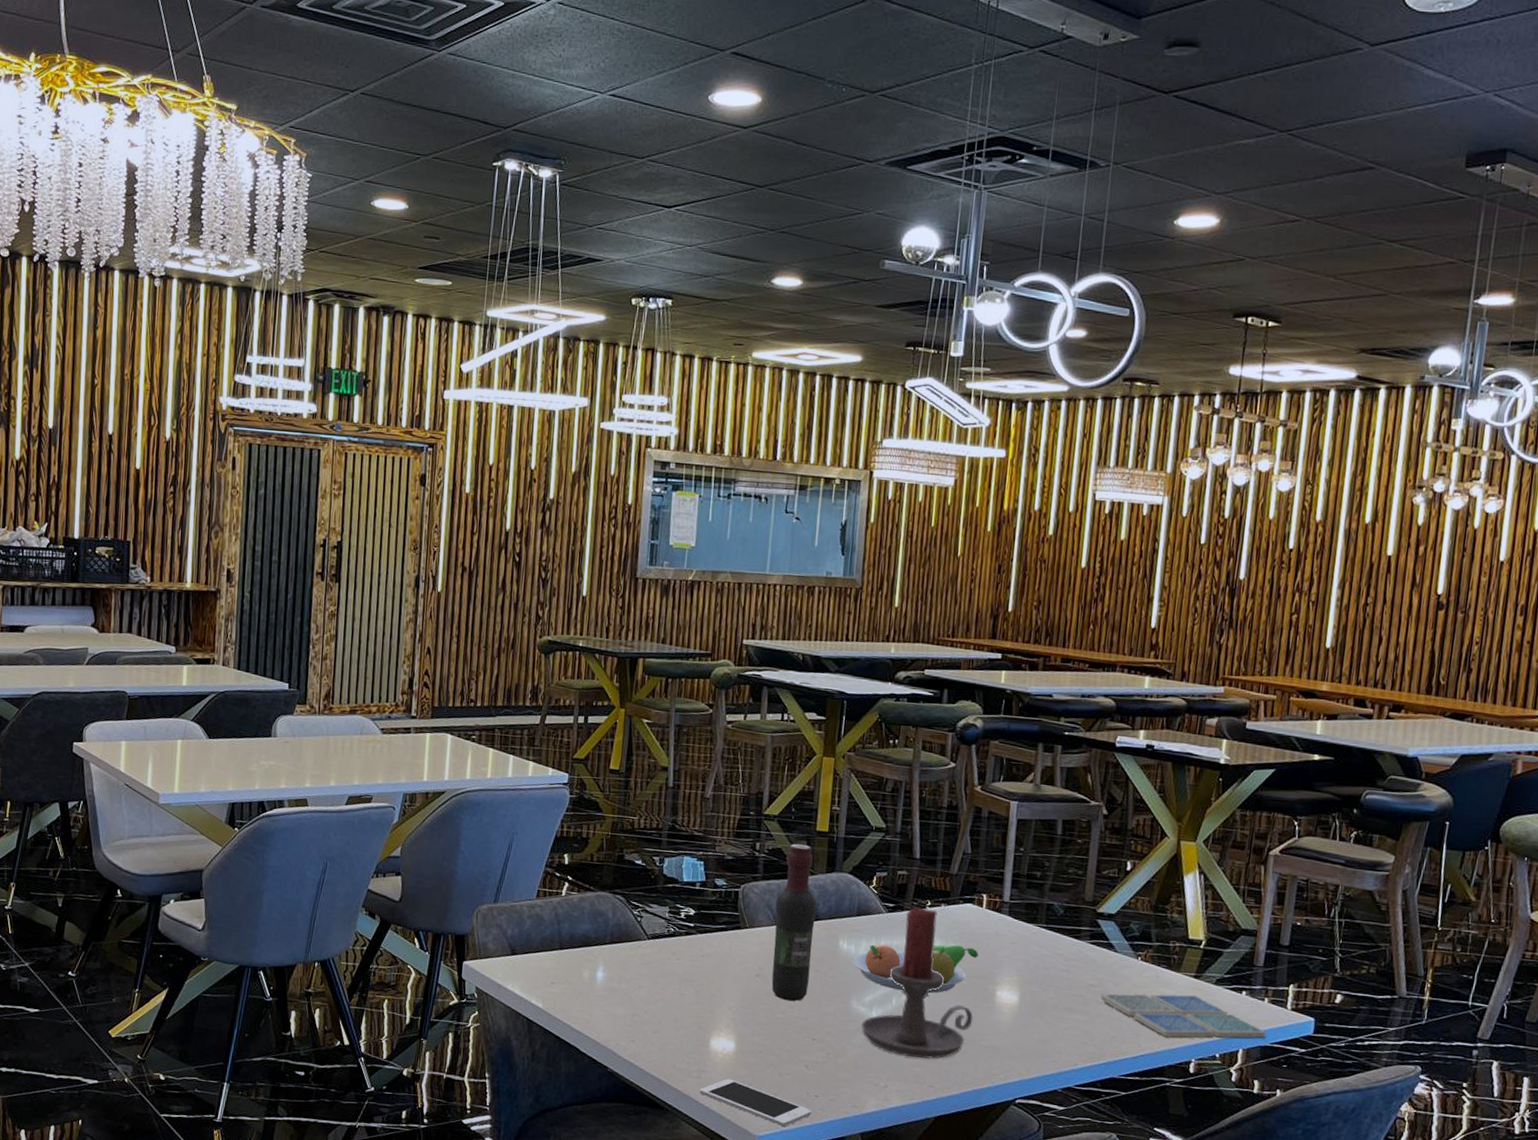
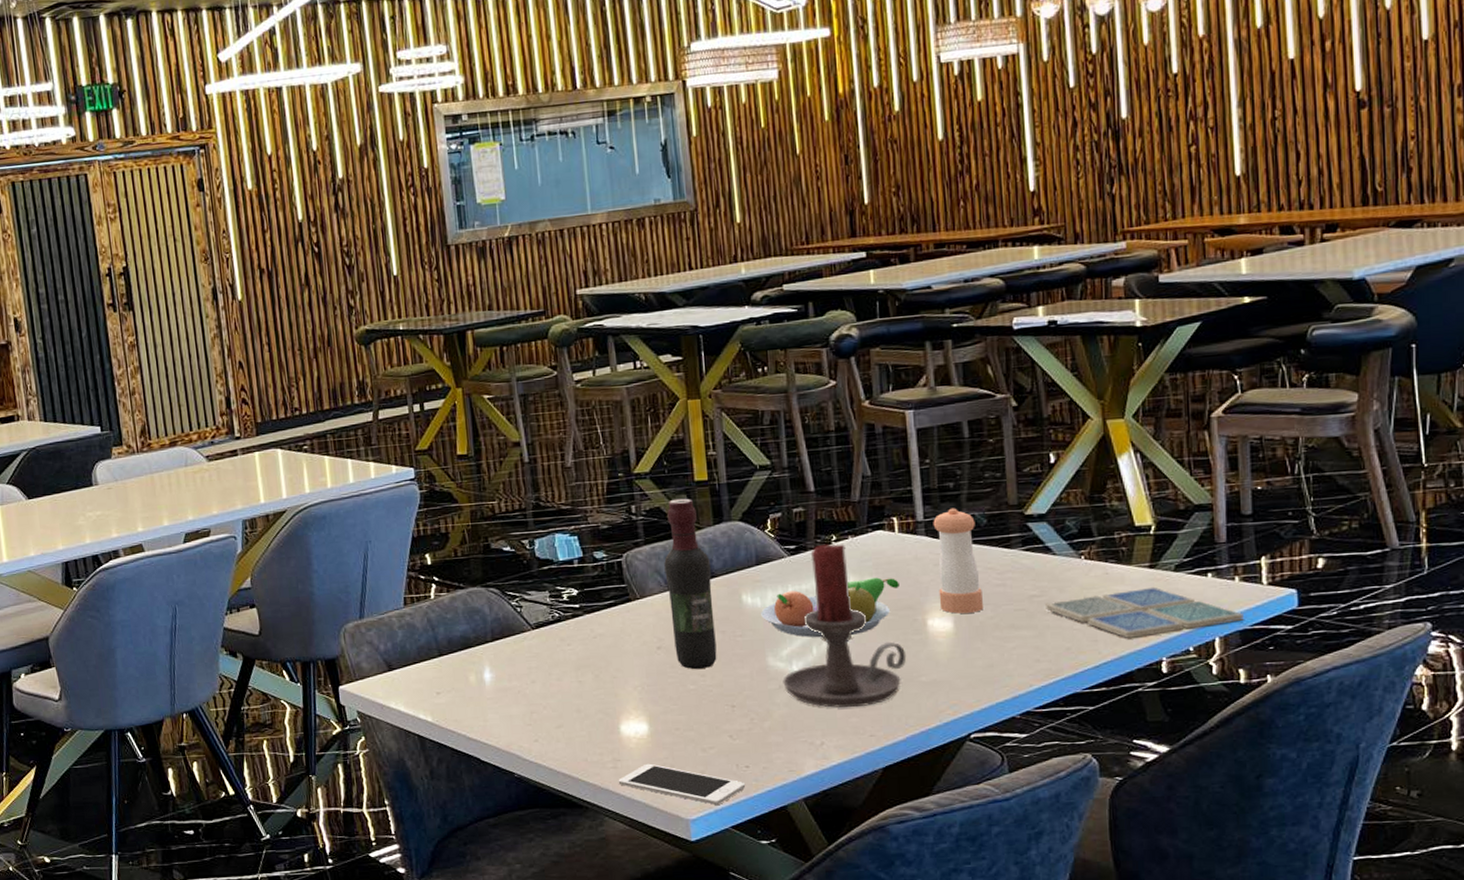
pepper shaker: none [1009,895,1053,992] -> present [933,508,984,614]

